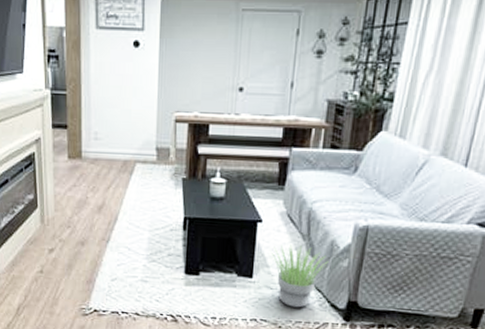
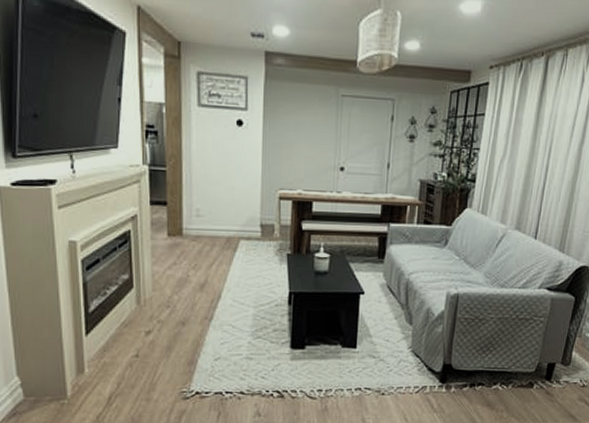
potted plant: present [269,244,329,308] -> none [371,314,425,374]

